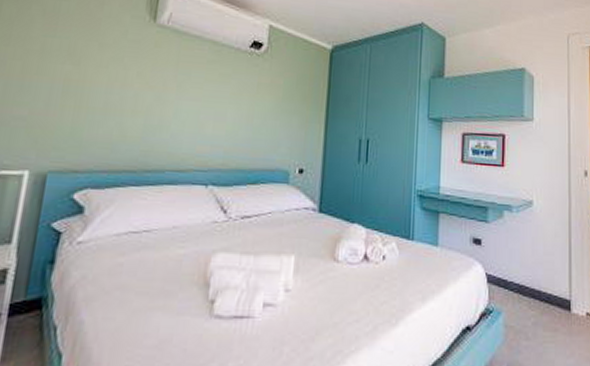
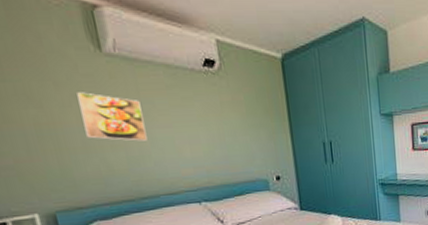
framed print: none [111,55,176,111] -> present [77,92,148,142]

